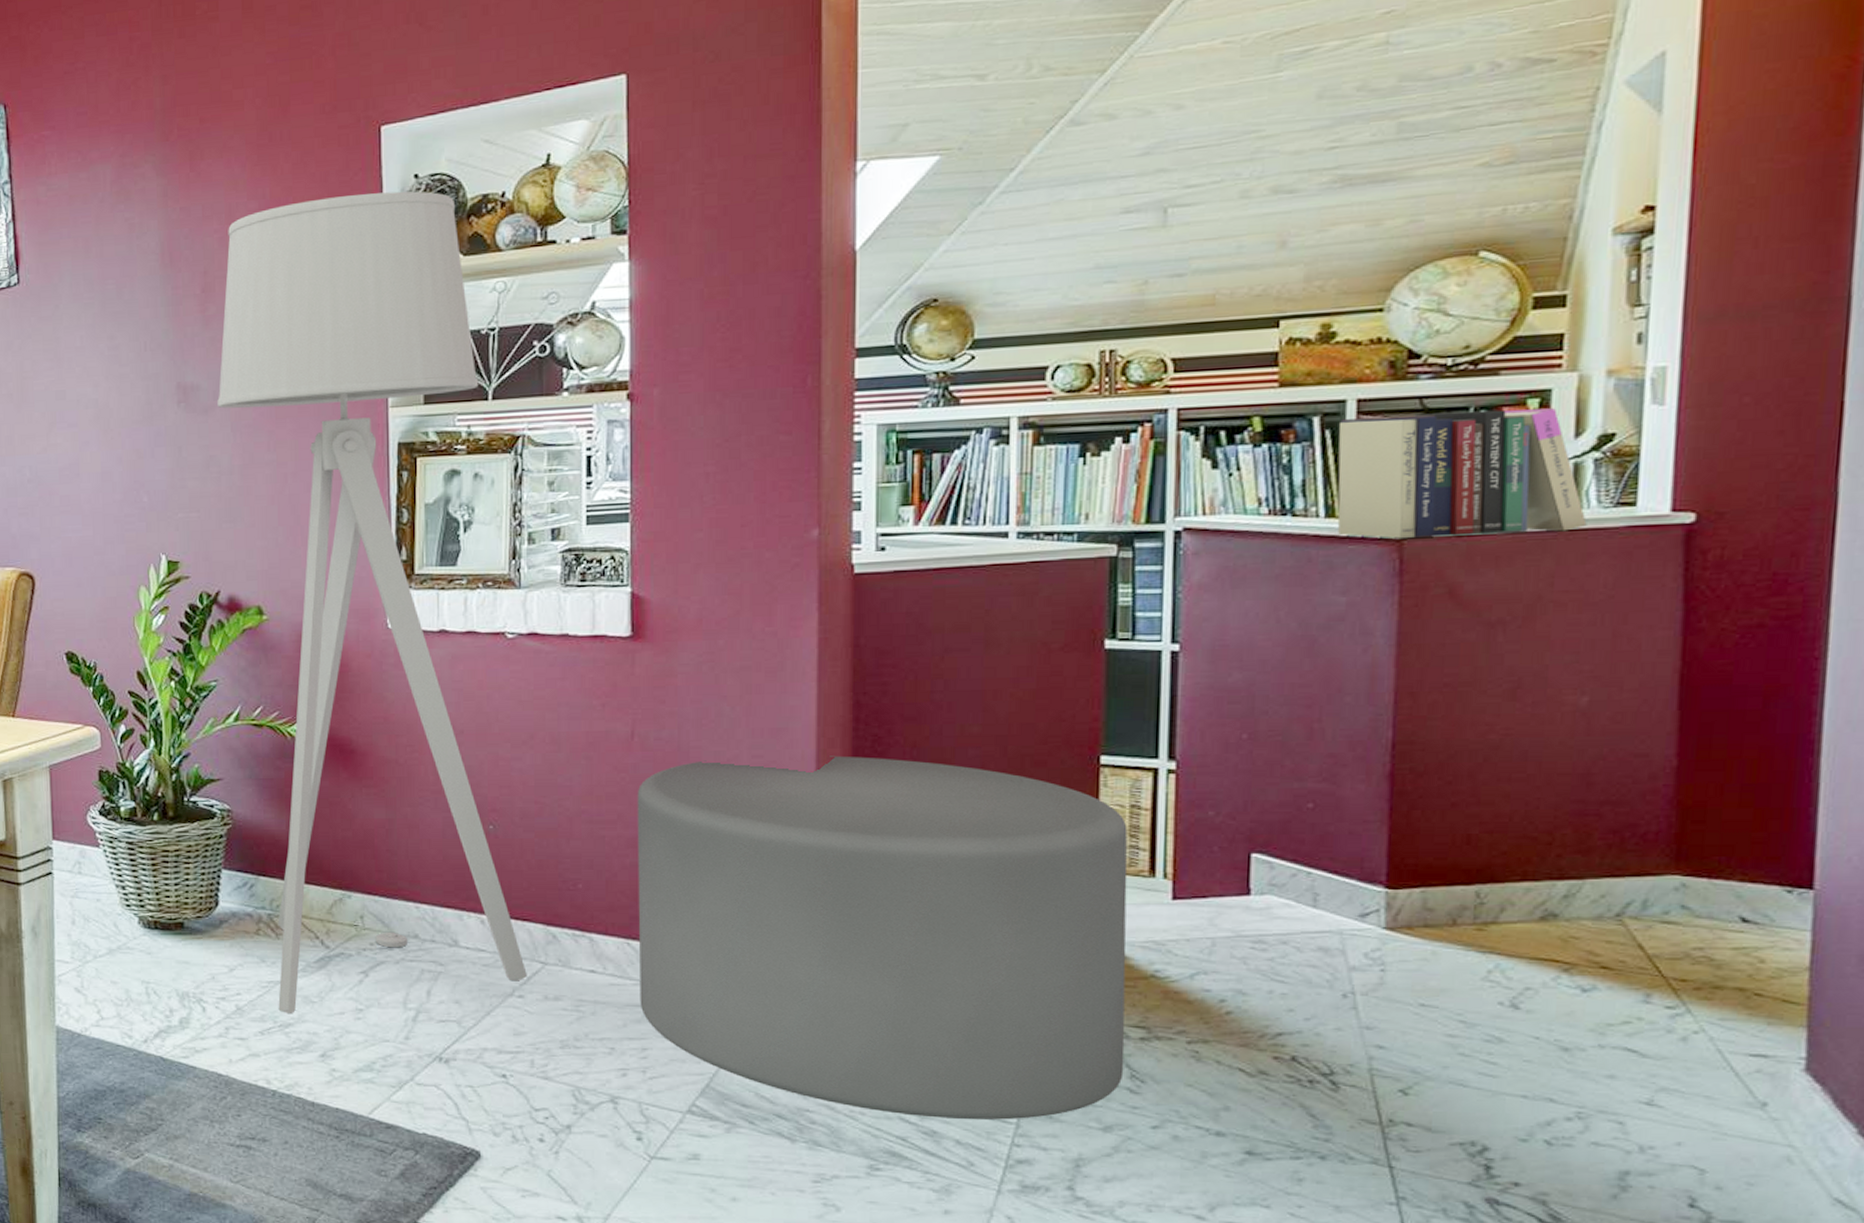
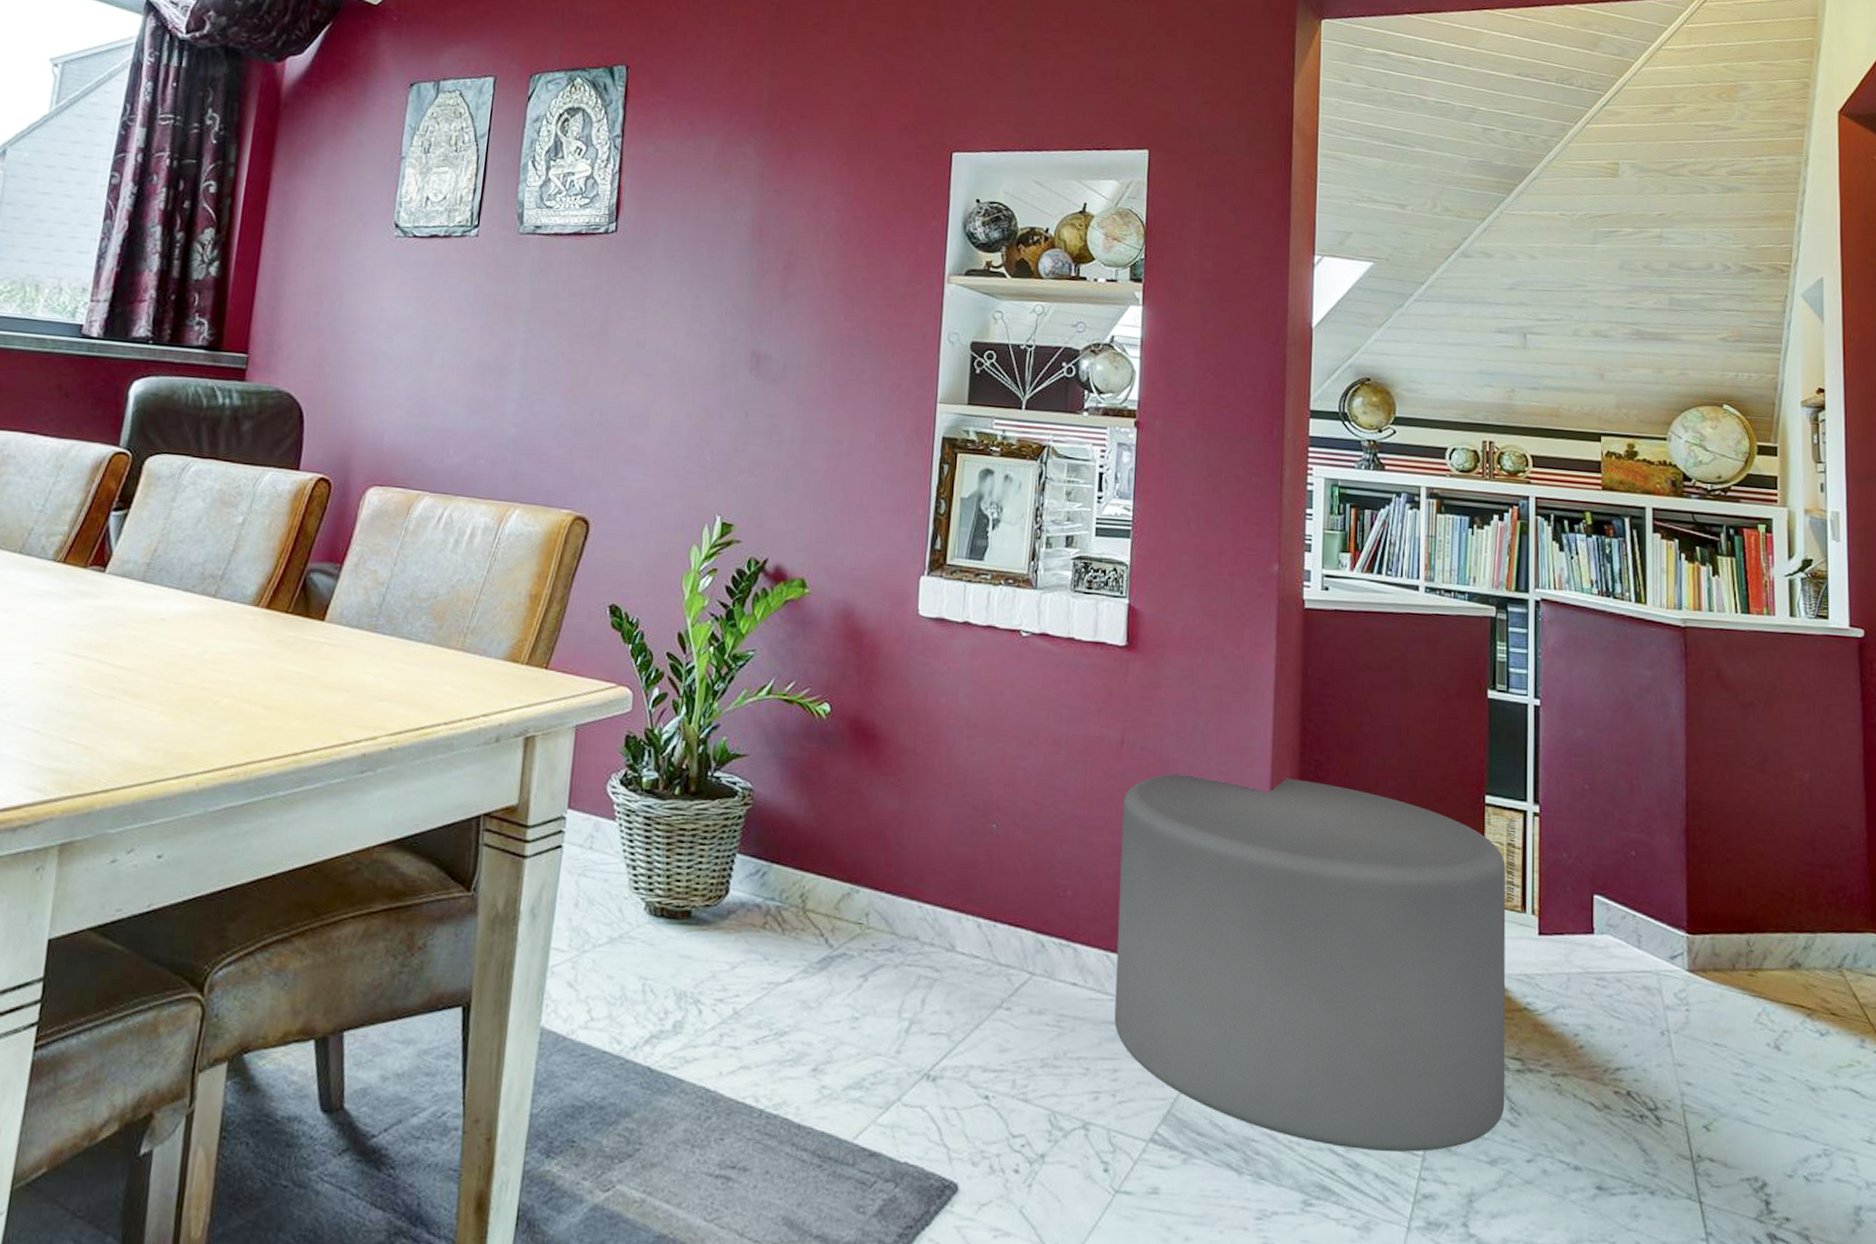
floor lamp: present [217,191,527,1013] -> none [775,204,1016,1020]
books: present [1337,408,1587,539] -> none [1642,522,1800,634]

